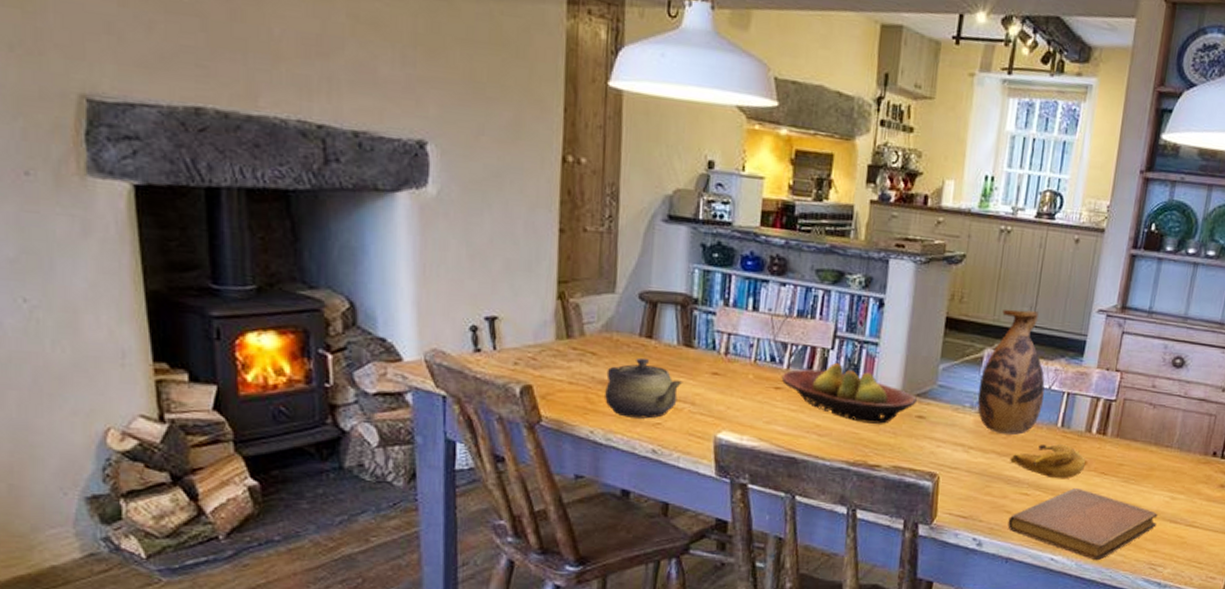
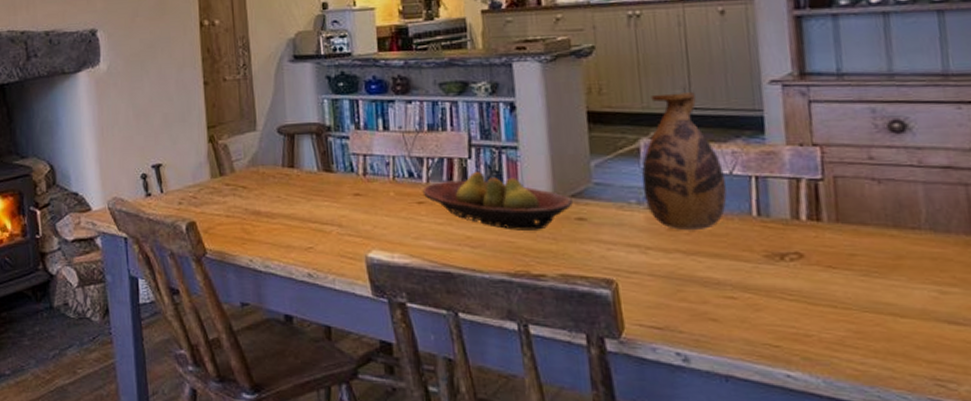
teapot: present [605,357,683,419] -> none [257,186,328,244]
notebook: present [1007,488,1158,560] -> none [716,287,929,375]
banana: present [1010,443,1086,479] -> none [700,235,803,277]

